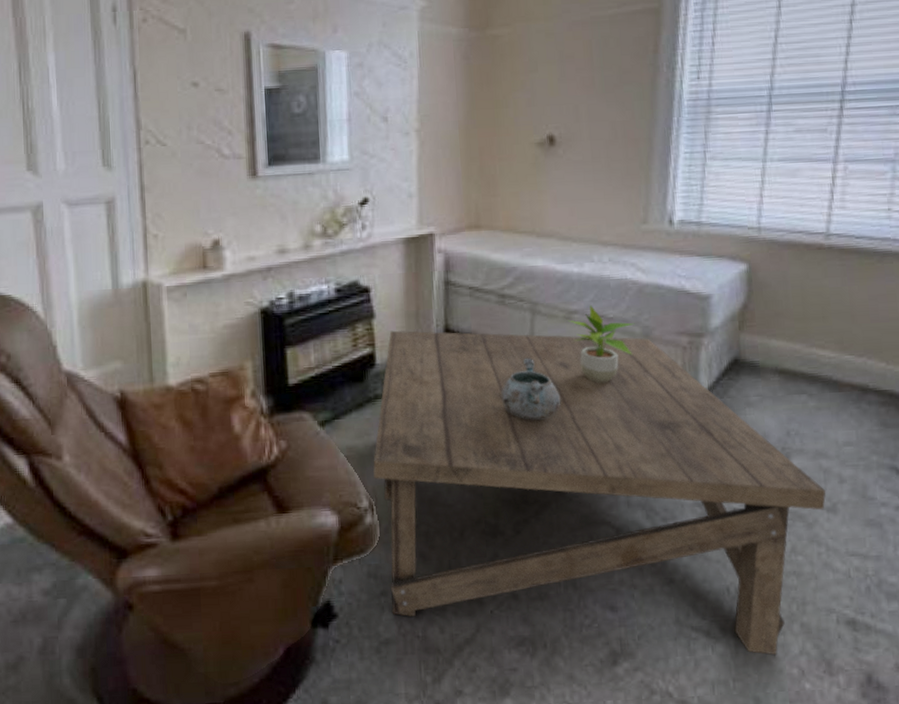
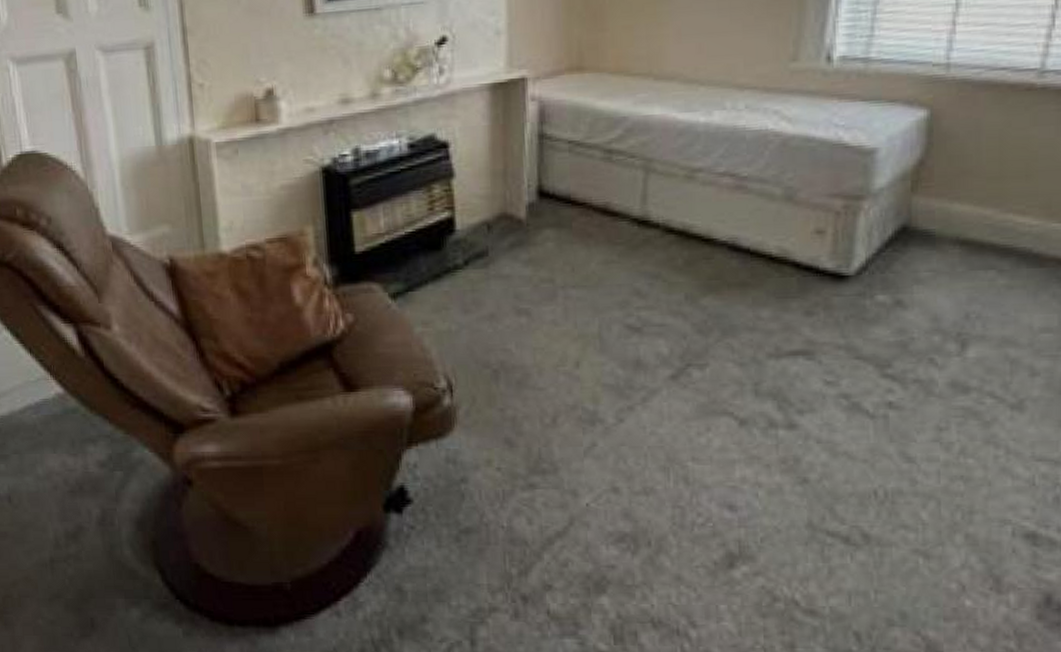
coffee table: present [372,330,826,656] -> none [451,191,1012,568]
decorative bowl: present [501,358,561,419] -> none [604,224,678,294]
potted plant: present [568,305,635,383] -> none [690,162,775,253]

